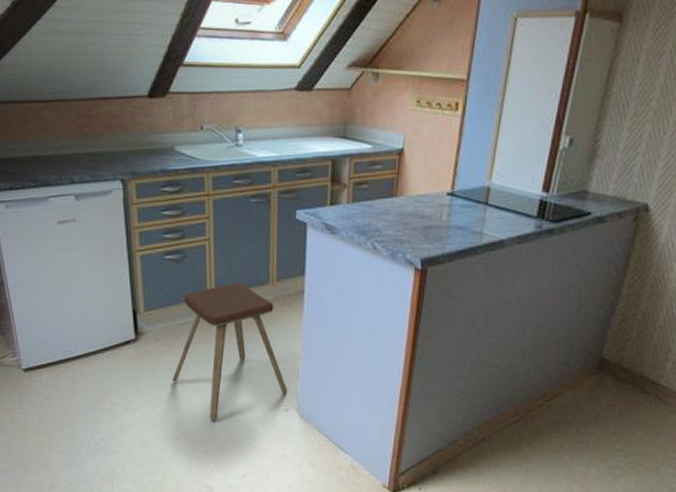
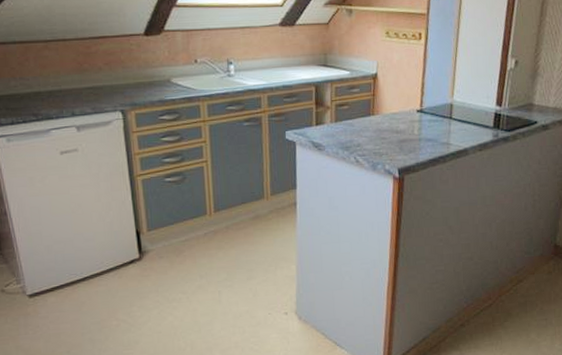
music stool: present [172,283,288,421] -> none [176,199,286,330]

